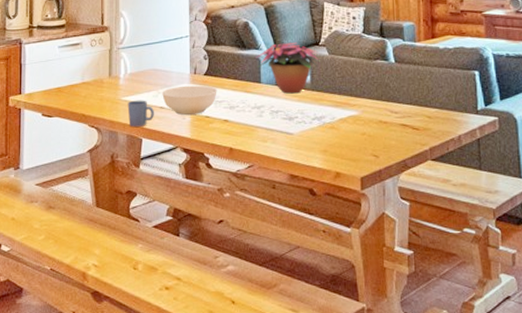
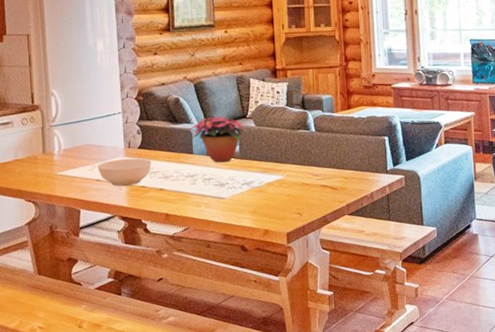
mug: present [127,100,154,128] -> none [63,174,91,200]

